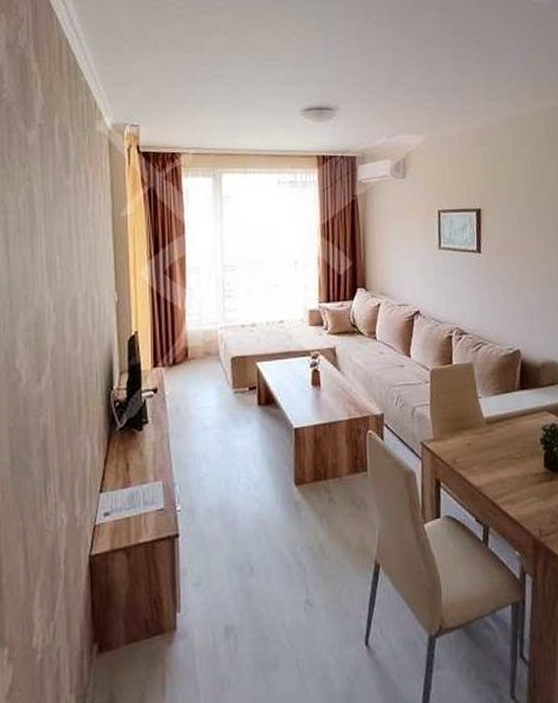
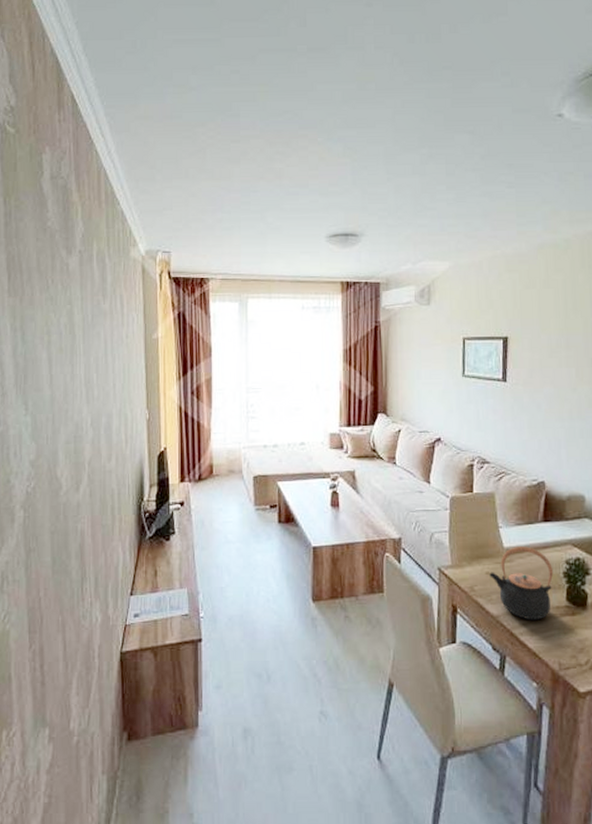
teapot: none [469,415,531,489] -> present [488,547,553,620]

